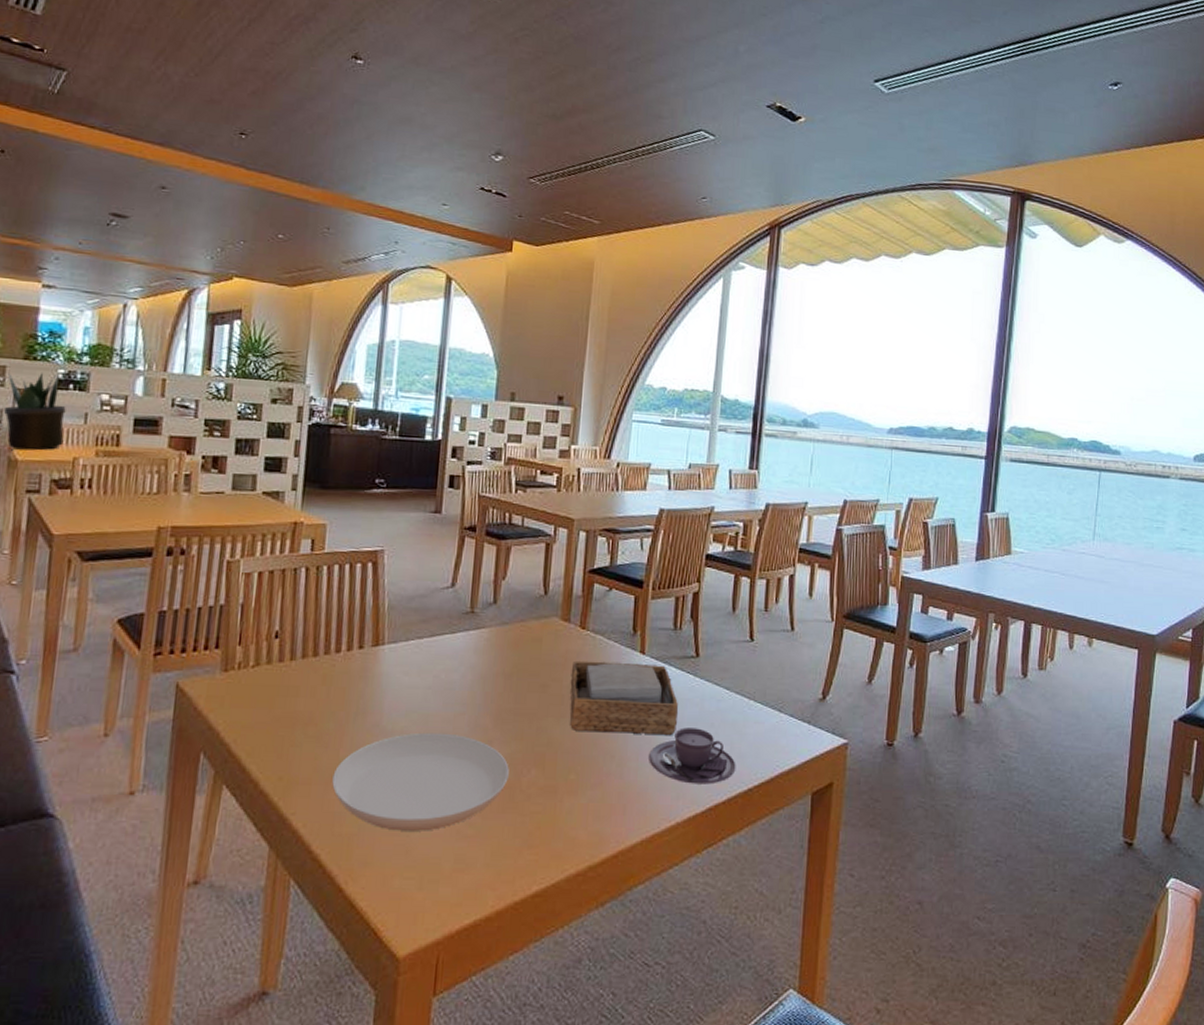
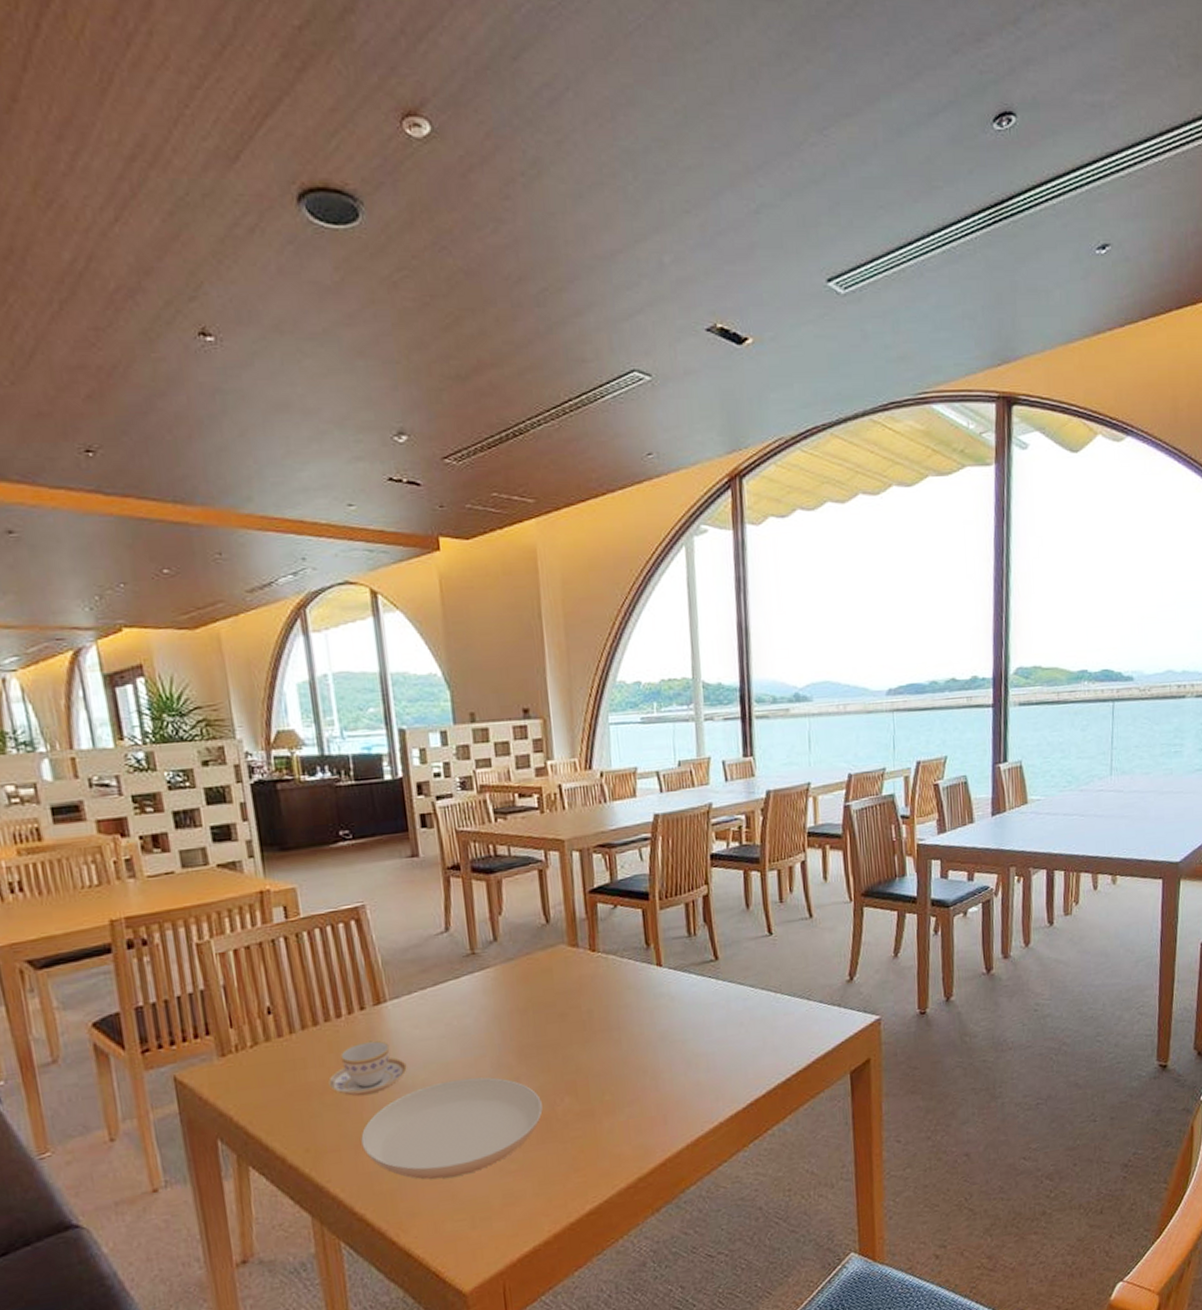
teacup: none [313,680,390,733] -> present [327,1040,407,1096]
napkin holder: present [570,660,679,736] -> none [587,974,706,1053]
teacup: present [649,727,736,785] -> none [682,1029,772,1085]

